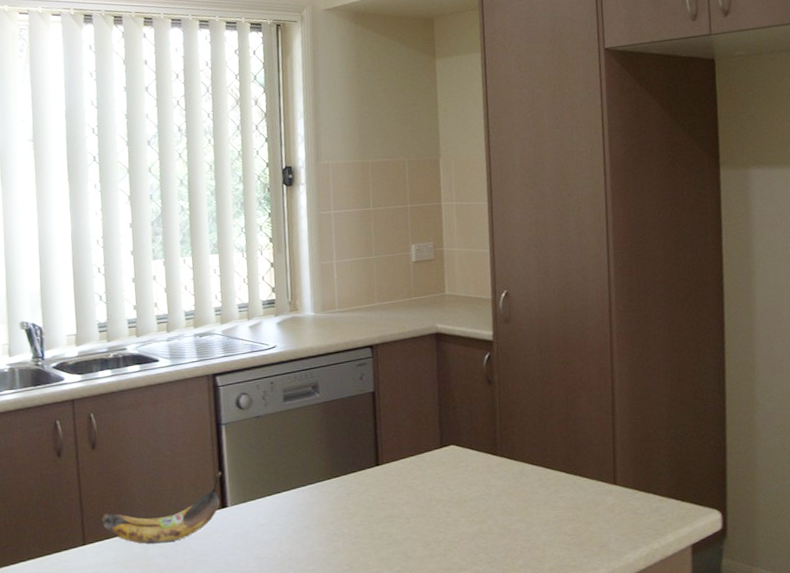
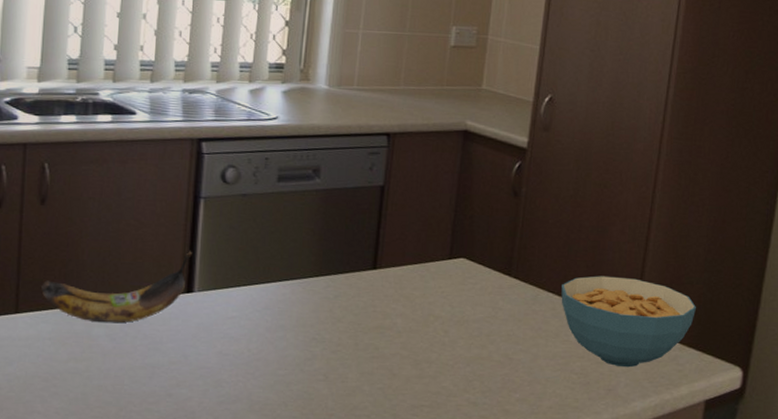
cereal bowl: none [543,442,668,524] -> present [561,276,696,368]

